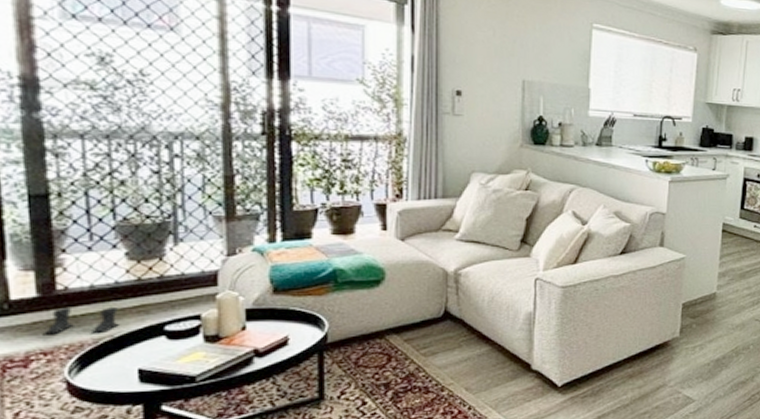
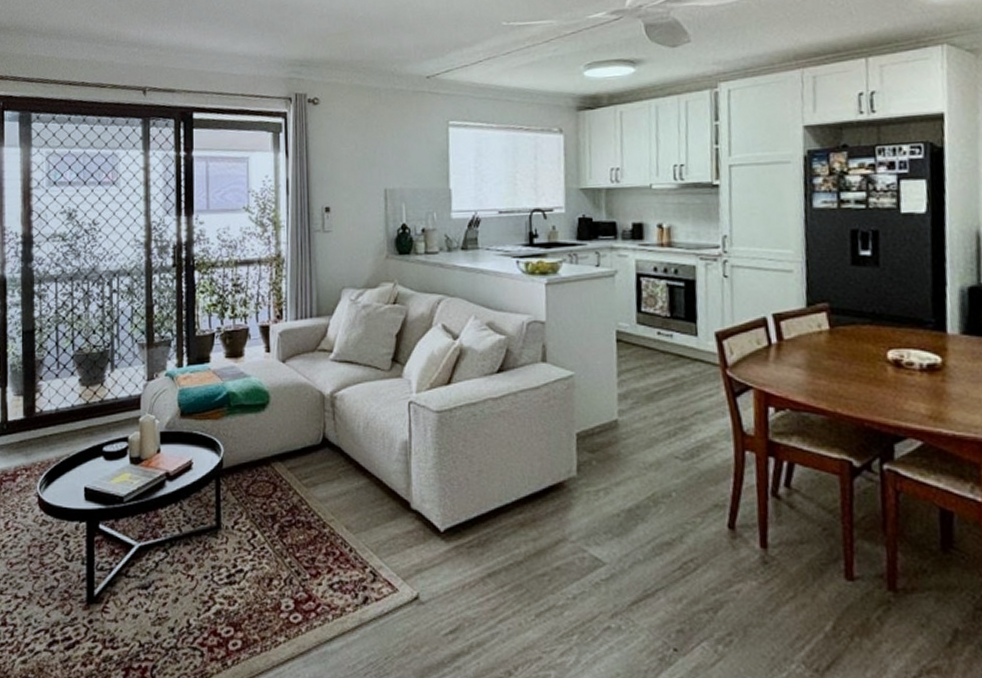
boots: present [44,307,121,335] -> none [27,428,74,453]

